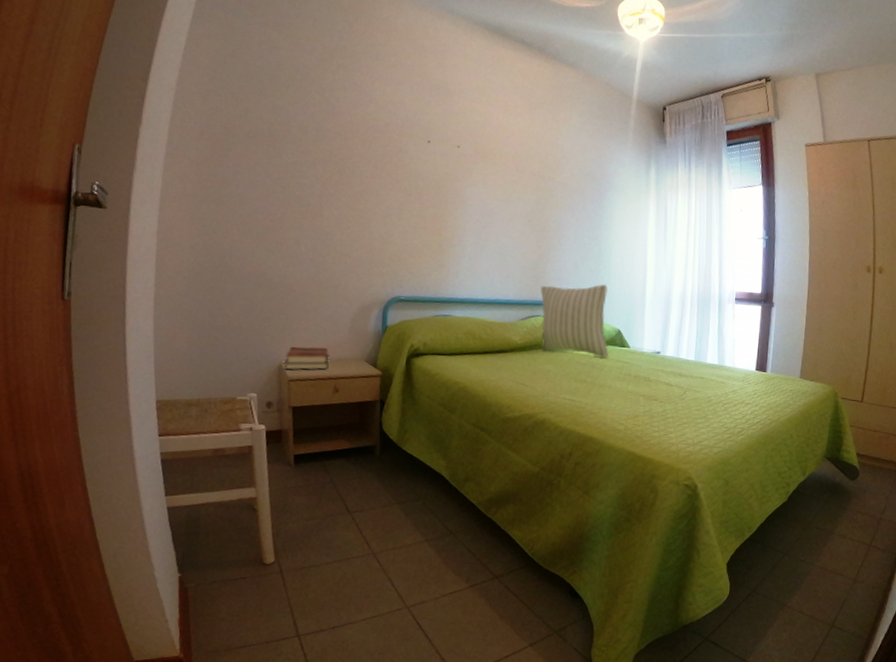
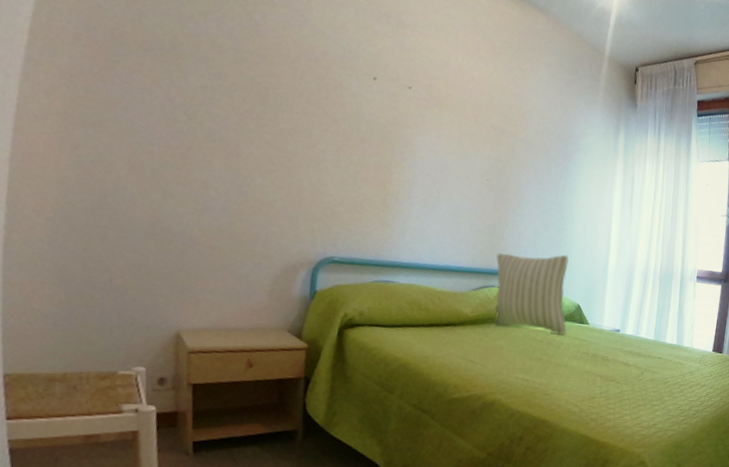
books: present [285,346,329,370] -> none [184,312,242,340]

